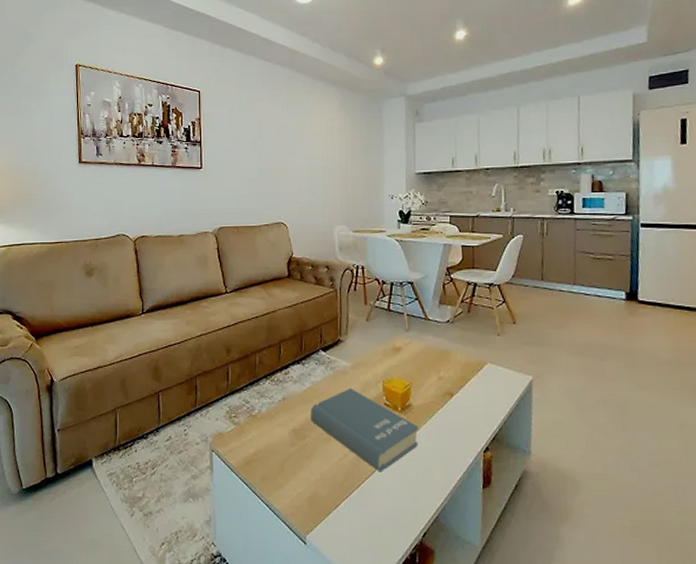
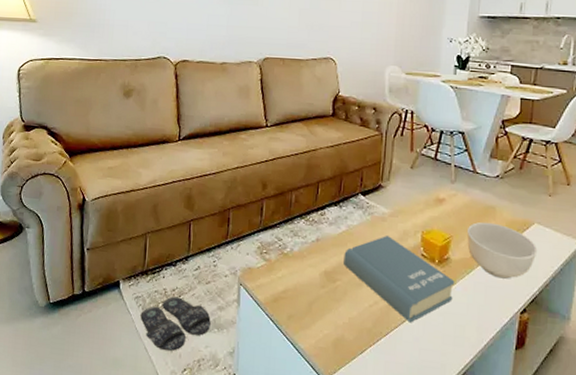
slippers: none [115,469,185,527] -> present [140,296,211,351]
bowl: none [424,366,493,419] -> present [466,222,538,279]

